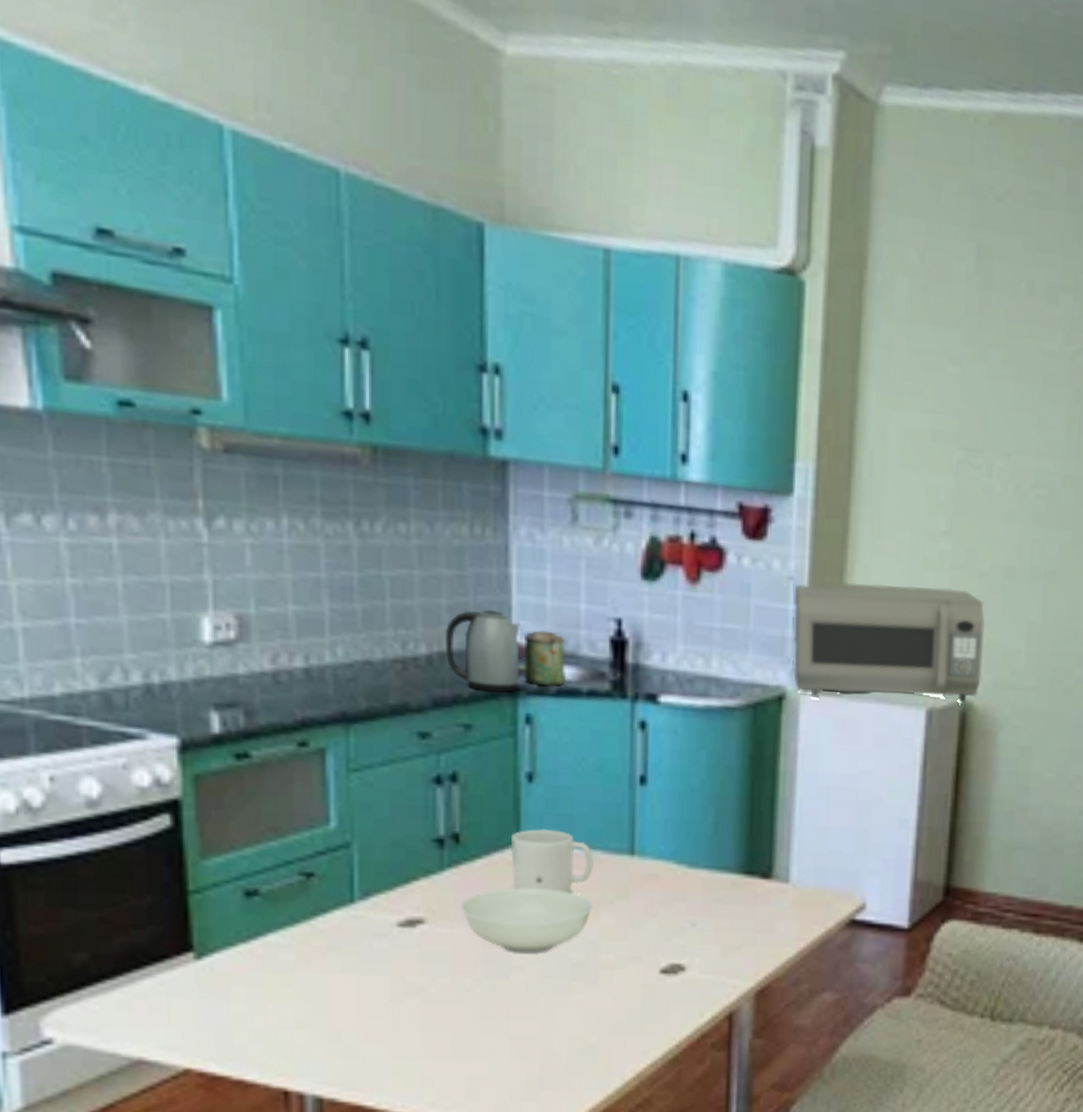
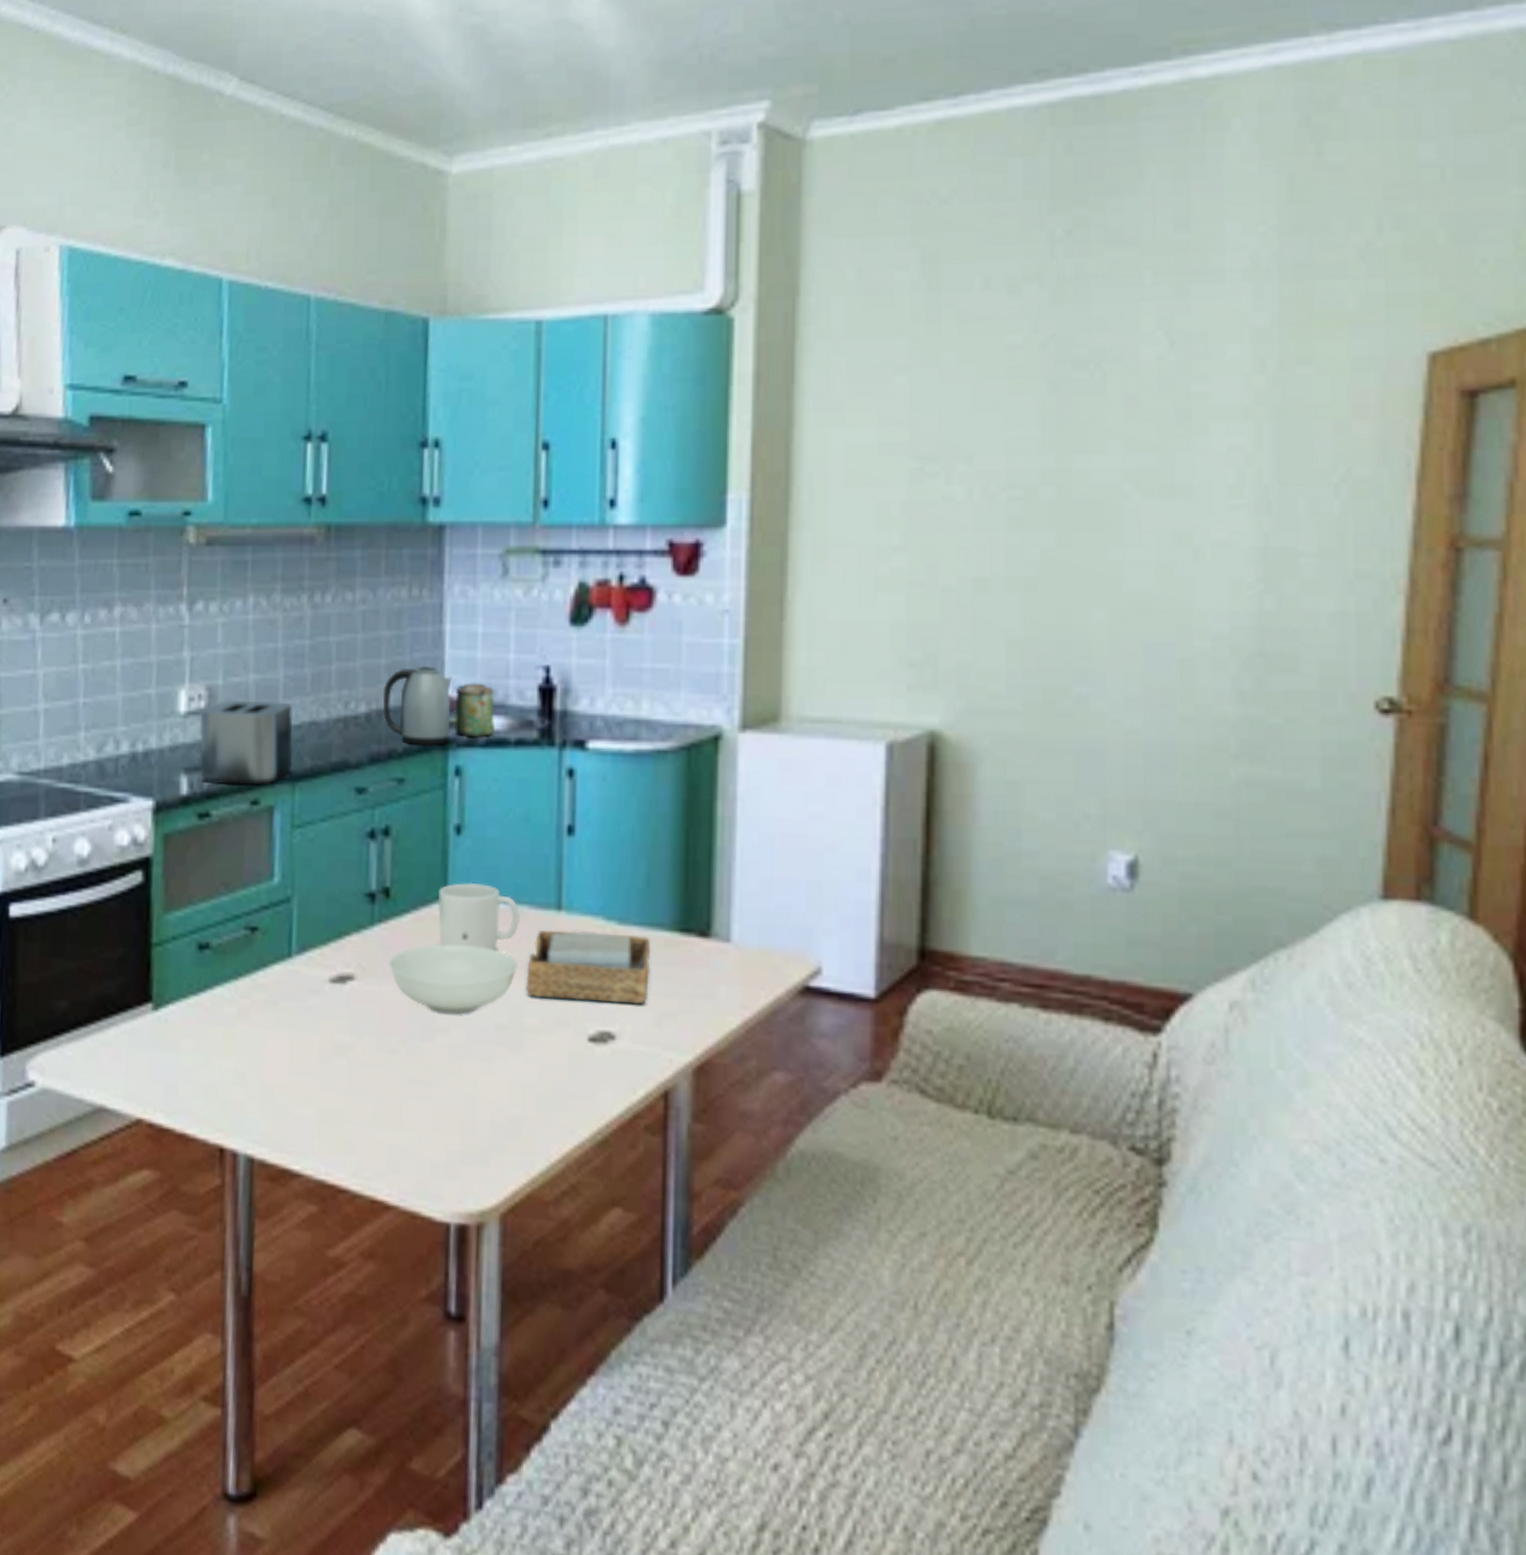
toaster: none [230,631,345,727] -> present [199,699,294,786]
napkin holder: none [601,873,719,939] -> present [526,930,652,1005]
microwave: present [792,581,985,702] -> none [727,608,952,737]

